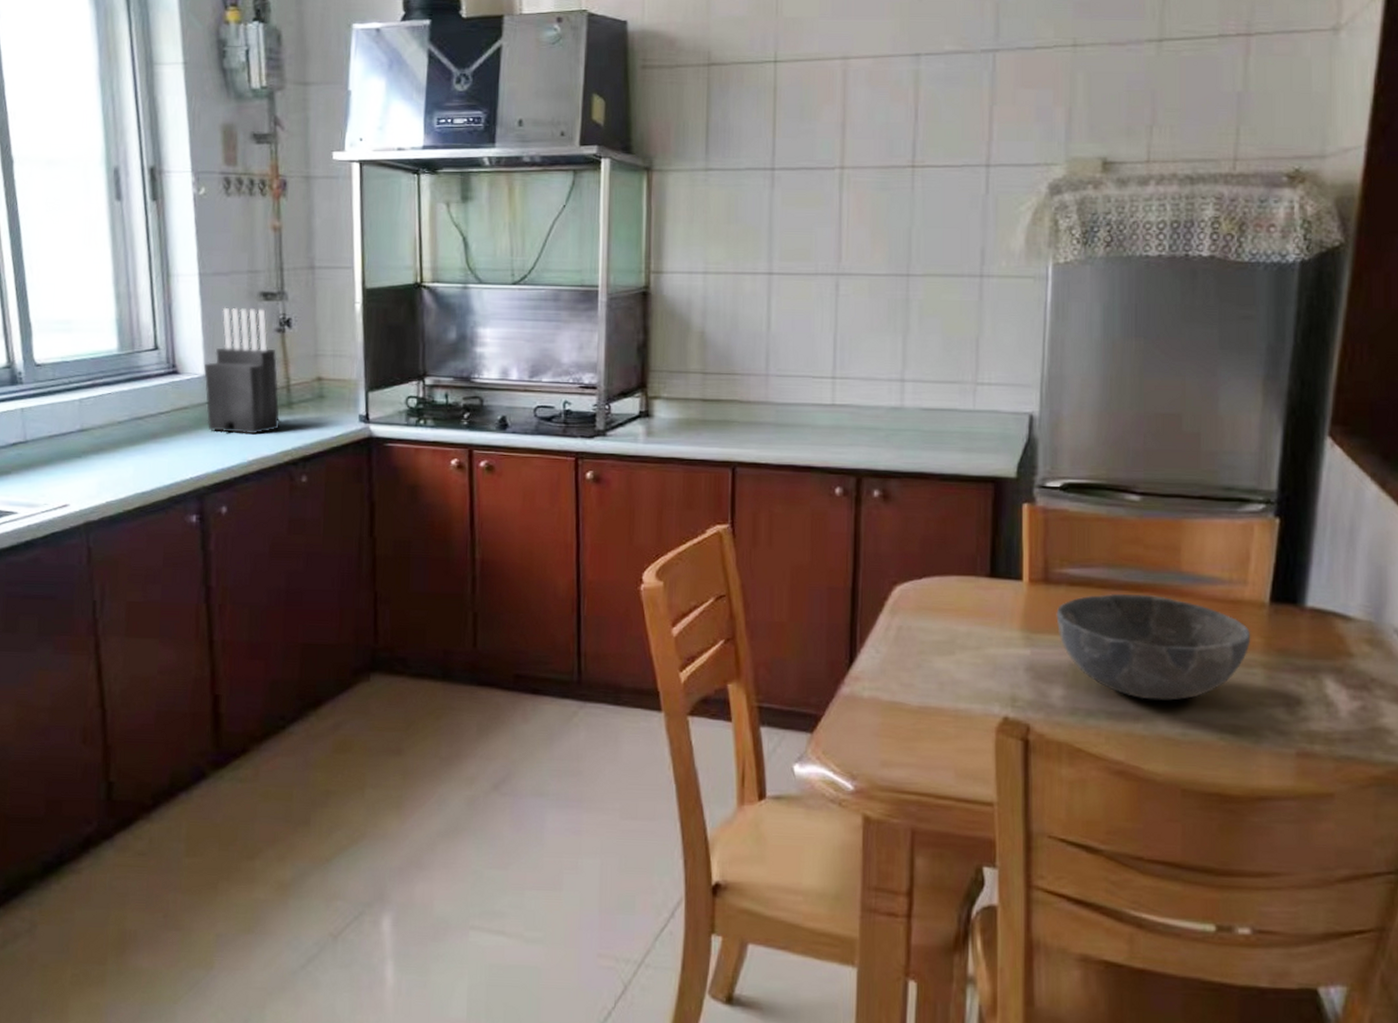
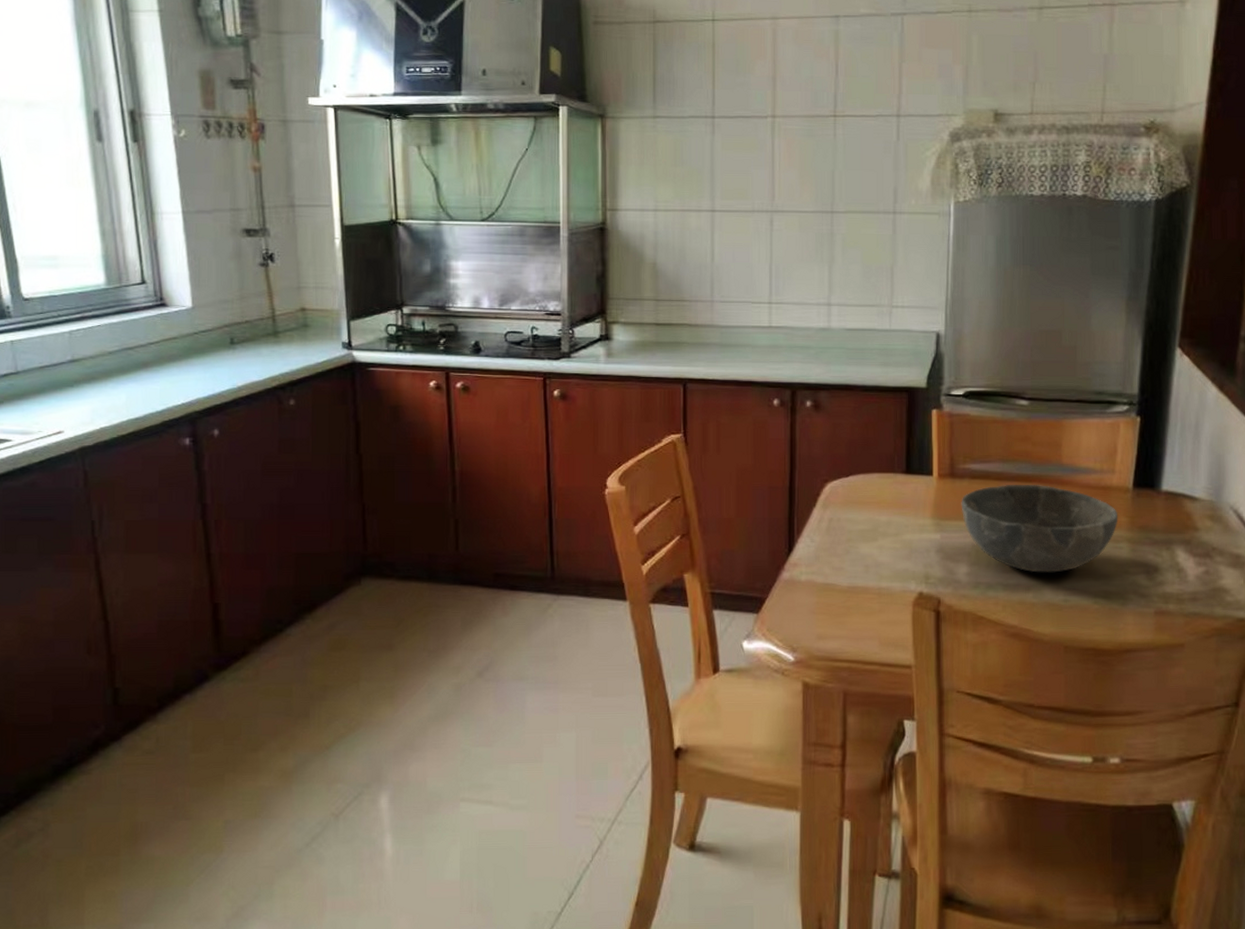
knife block: present [203,307,281,435] -> none [190,243,267,362]

